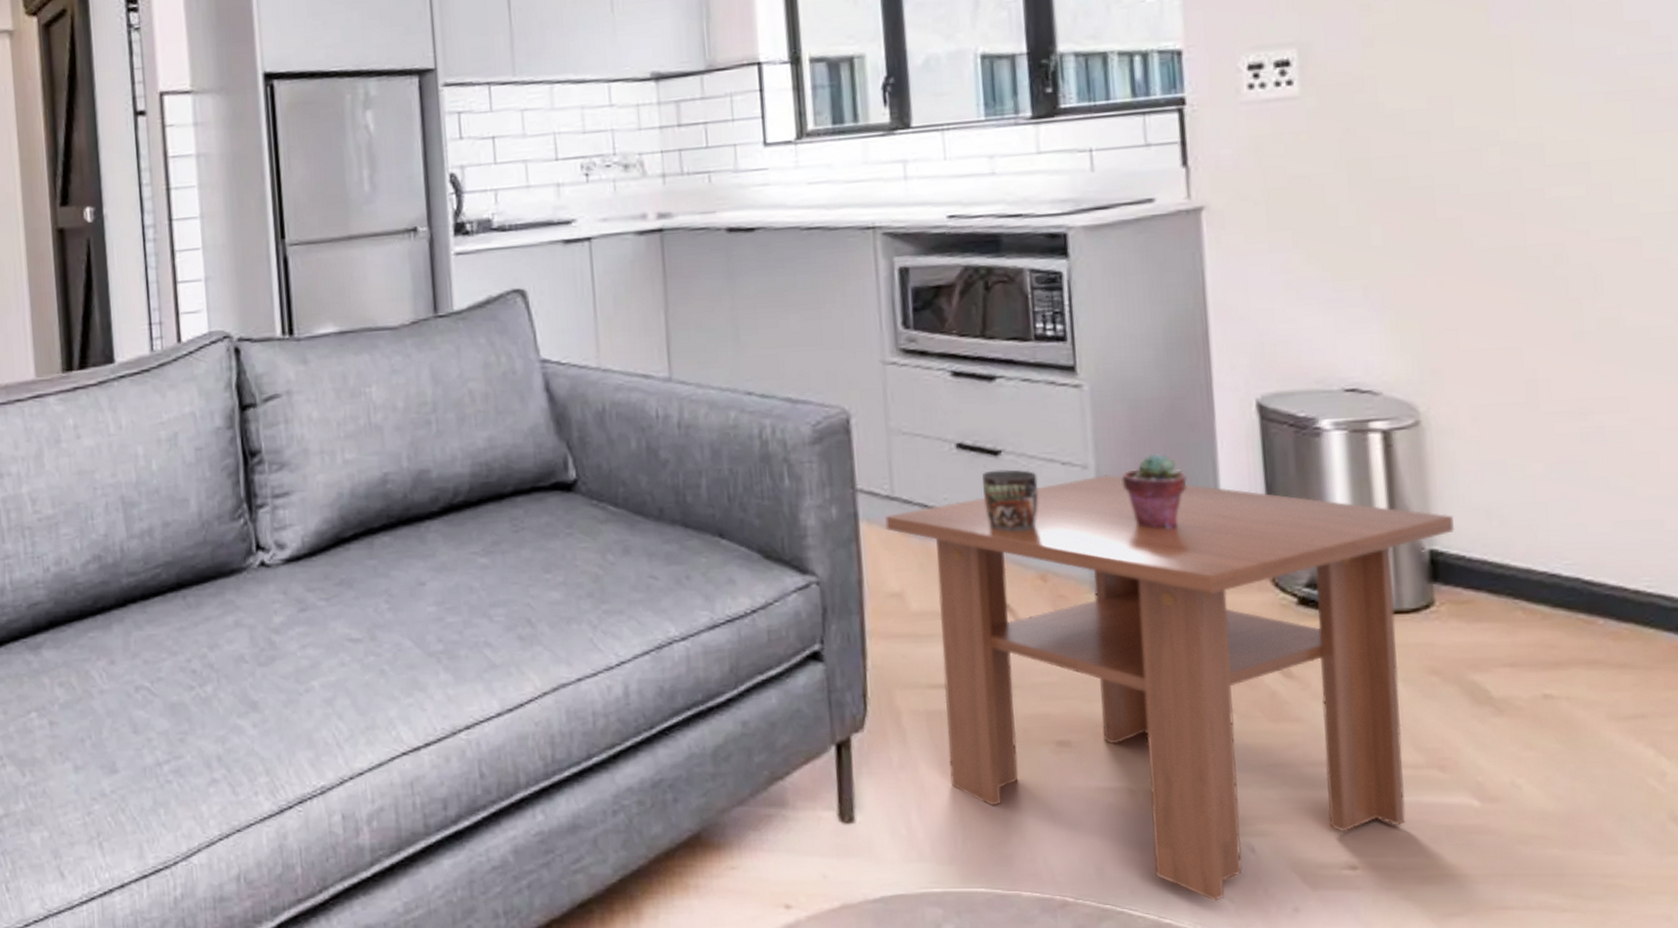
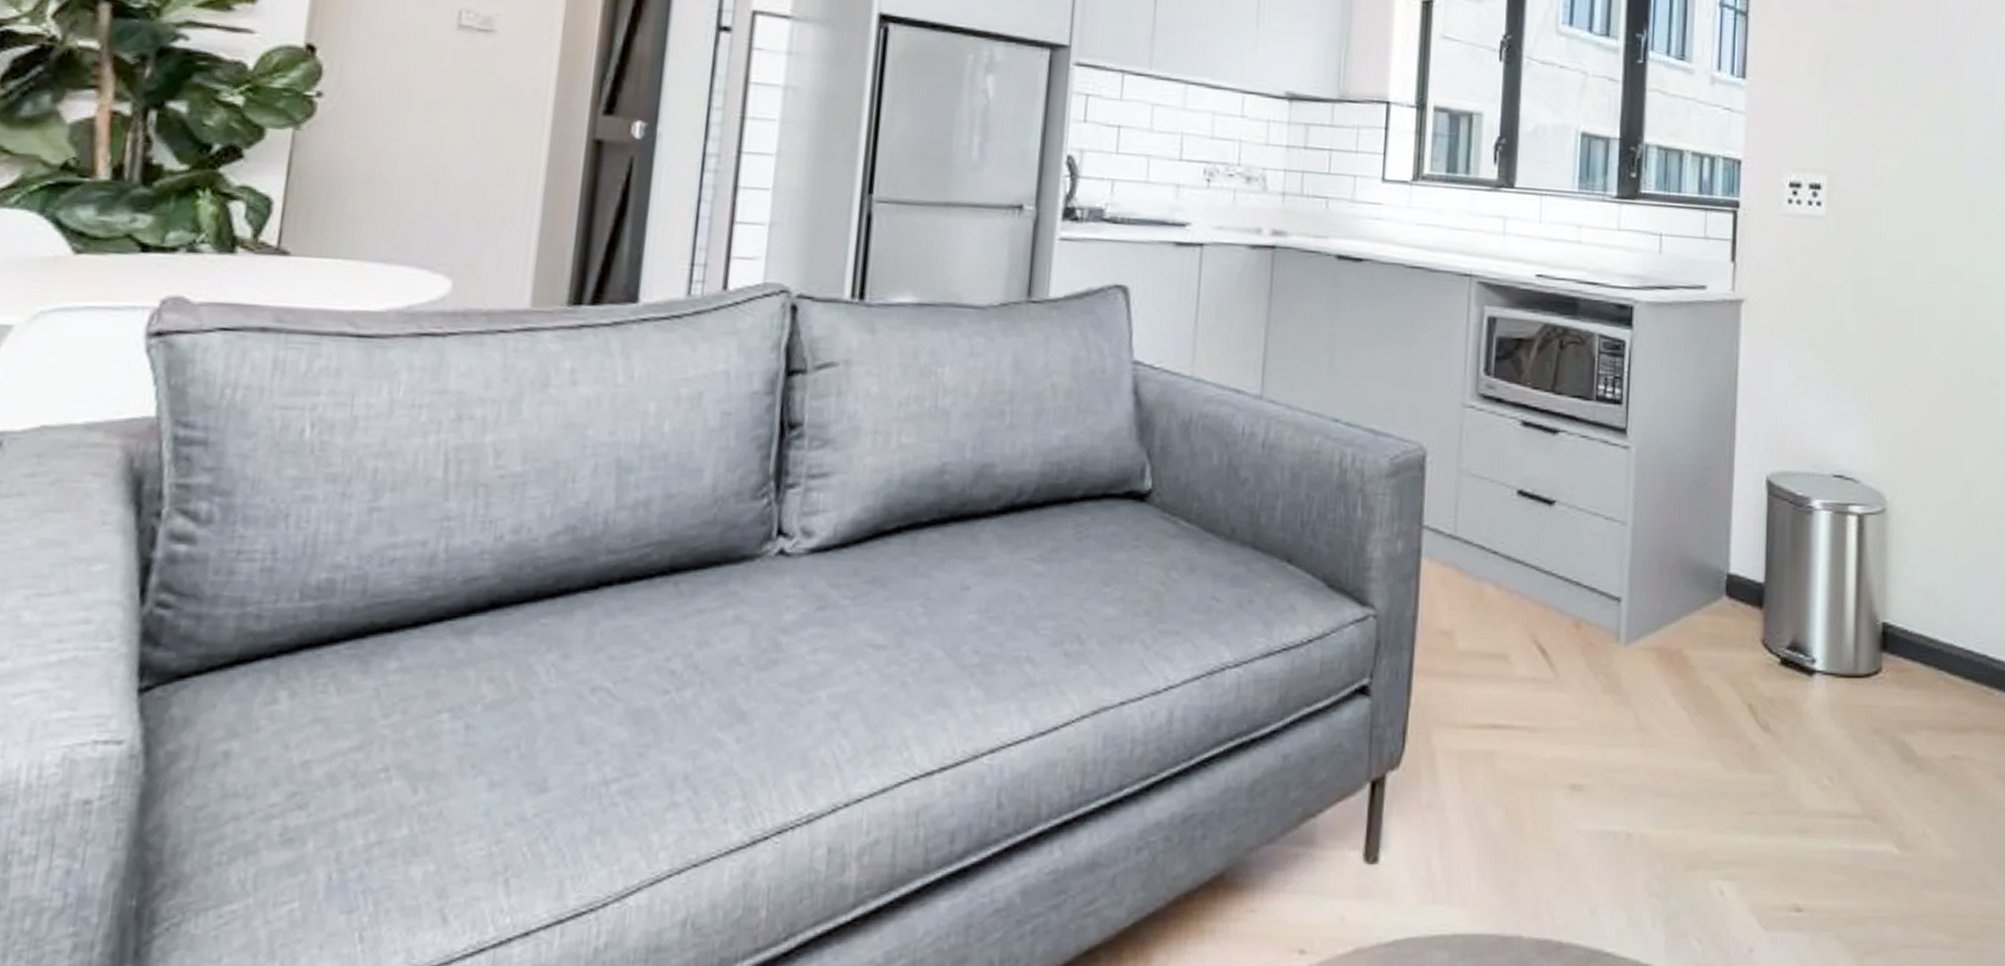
coffee table: present [885,474,1455,901] -> none [1445,532,1903,942]
mug: present [982,469,1038,531] -> none [1535,519,1583,579]
potted succulent: present [1122,453,1187,529] -> none [1654,516,1705,588]

